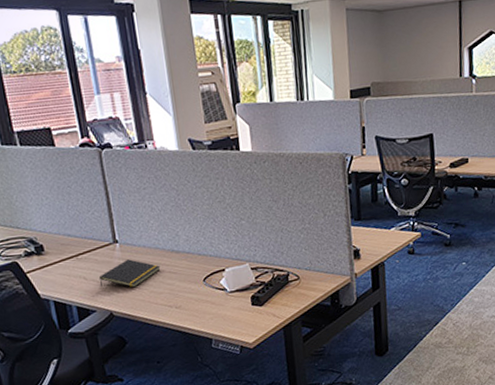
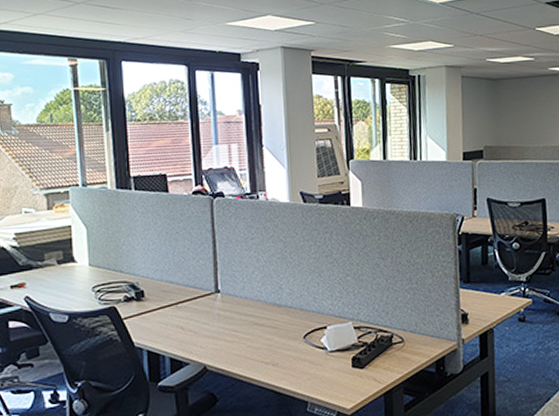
notepad: present [98,259,161,288] -> none [196,310,261,341]

